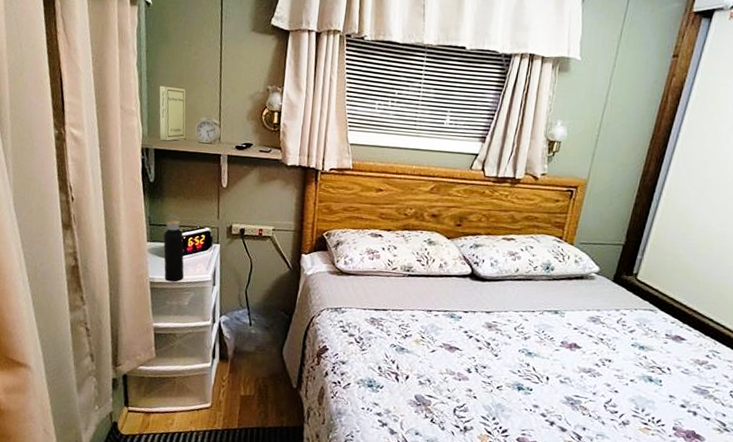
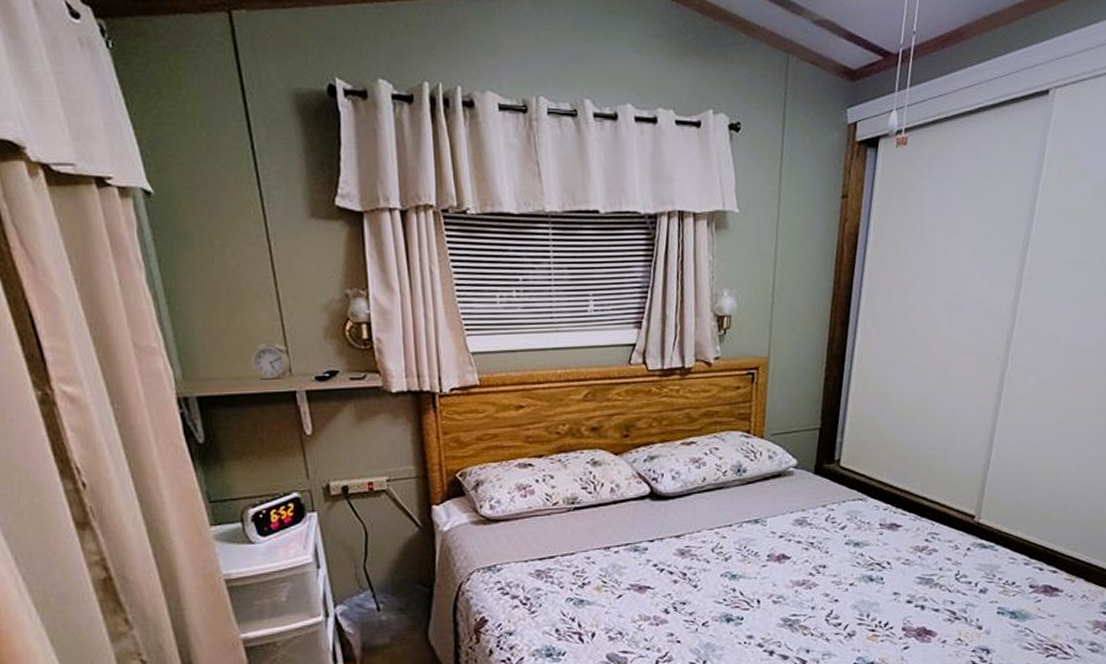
book: present [159,85,186,141] -> none [187,306,241,384]
water bottle: present [163,215,184,282] -> none [231,484,274,574]

